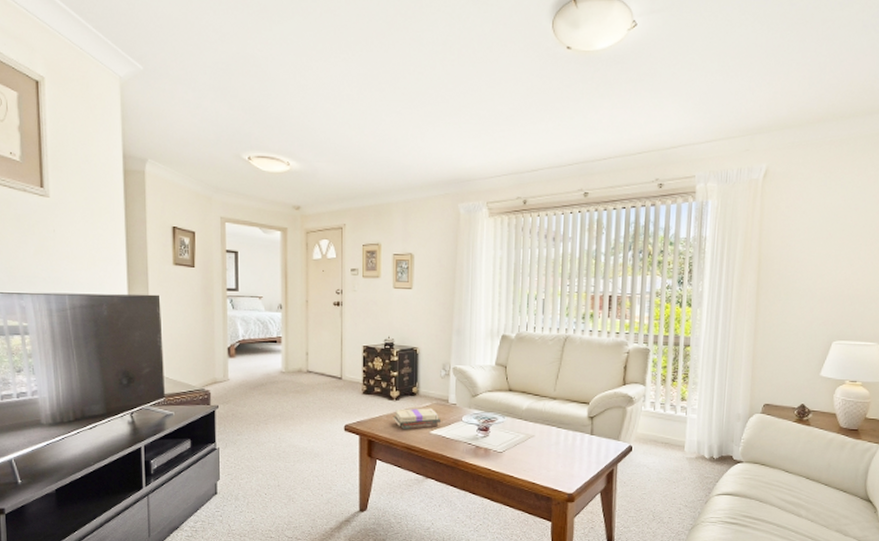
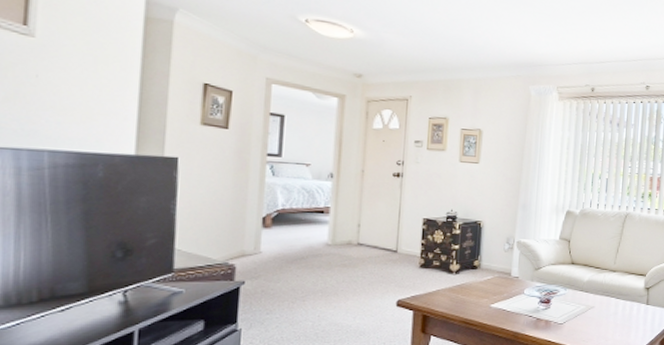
books: present [393,408,440,430] -> none [451,281,502,304]

